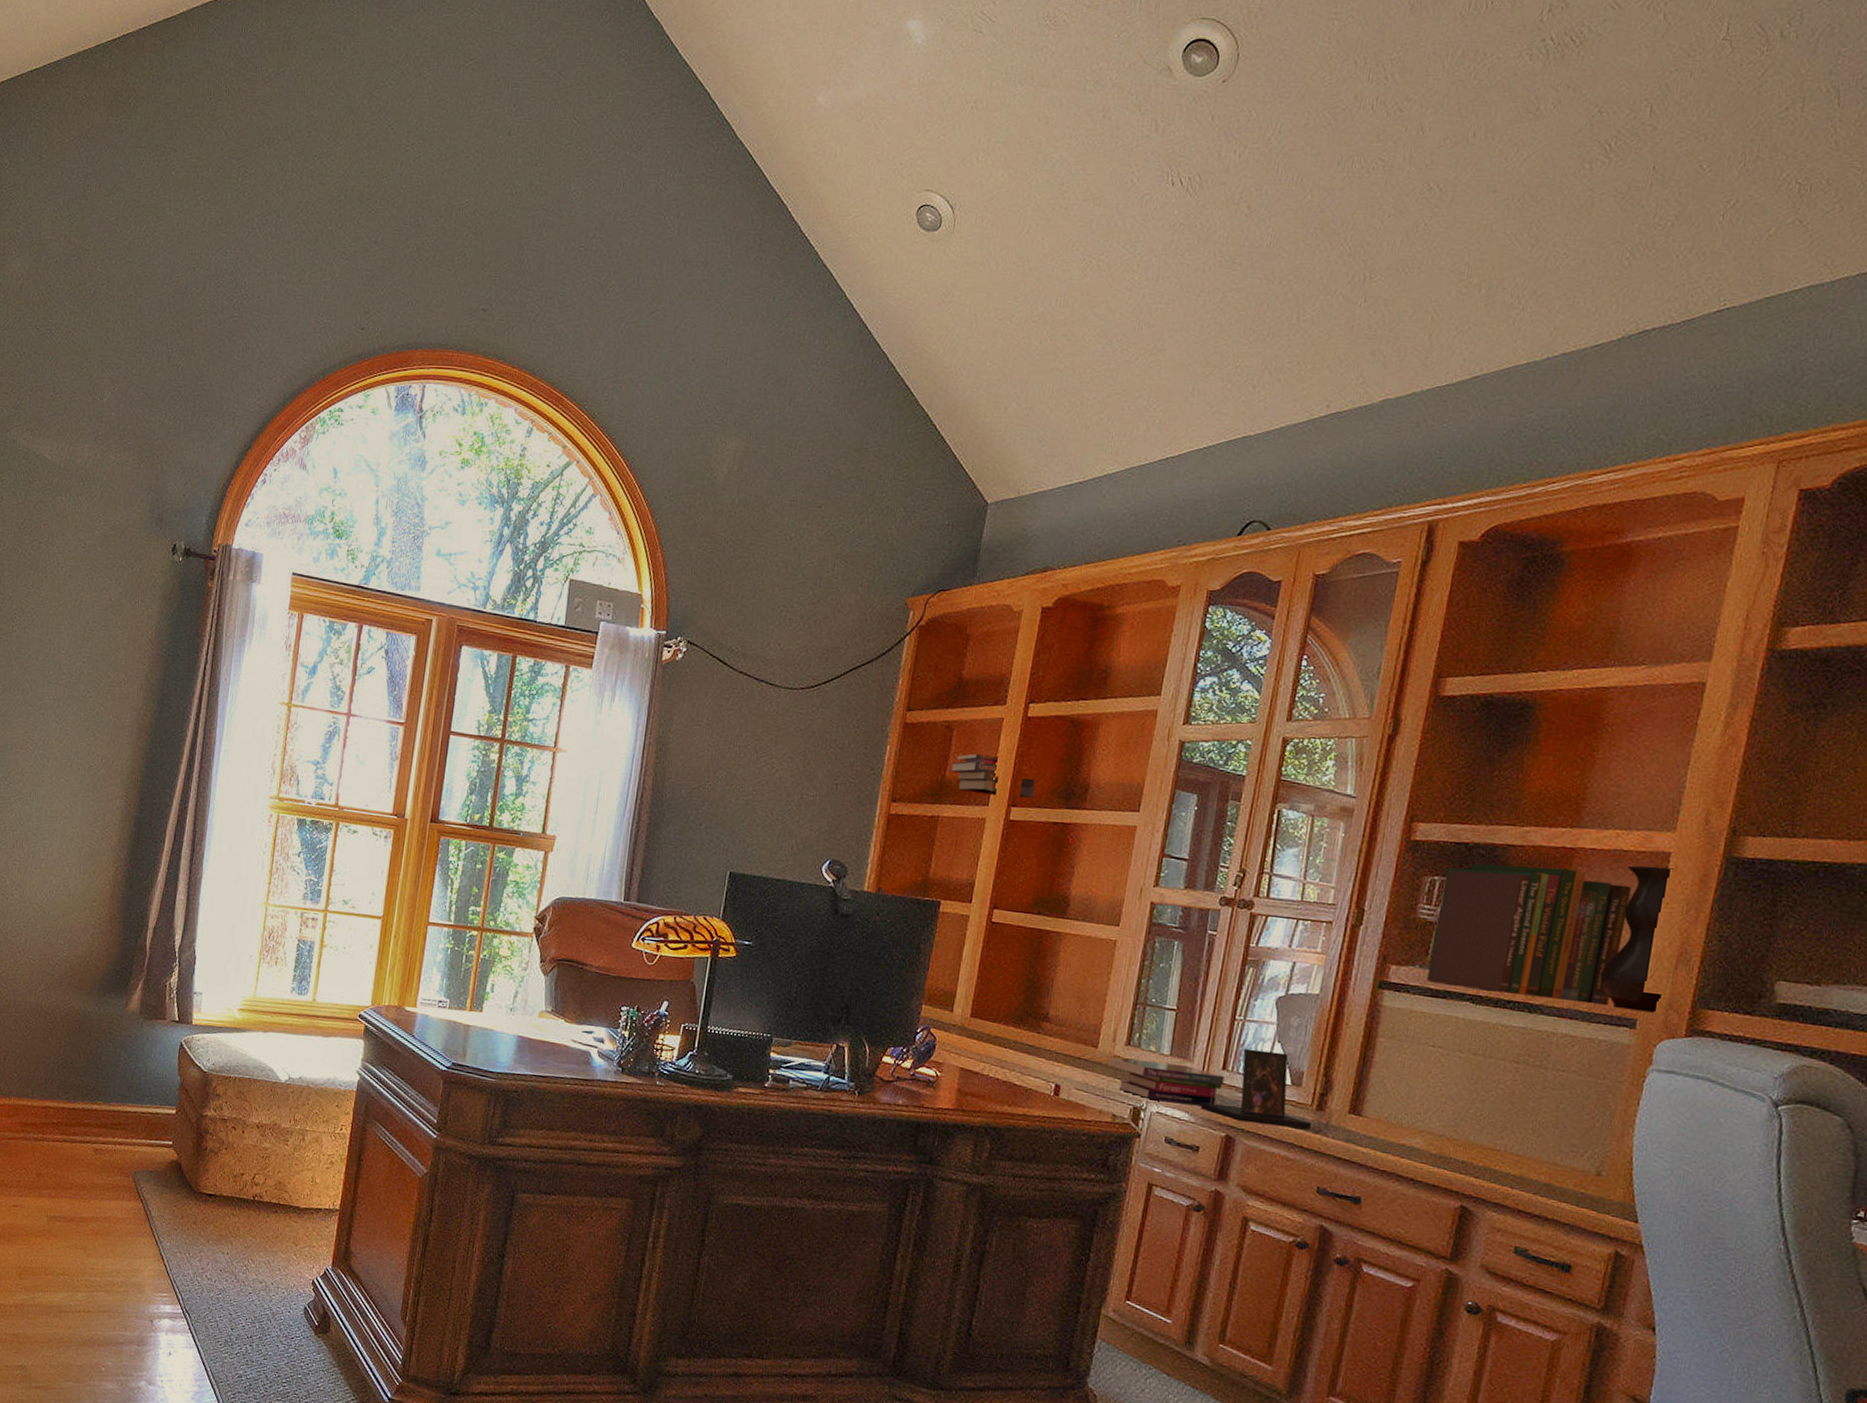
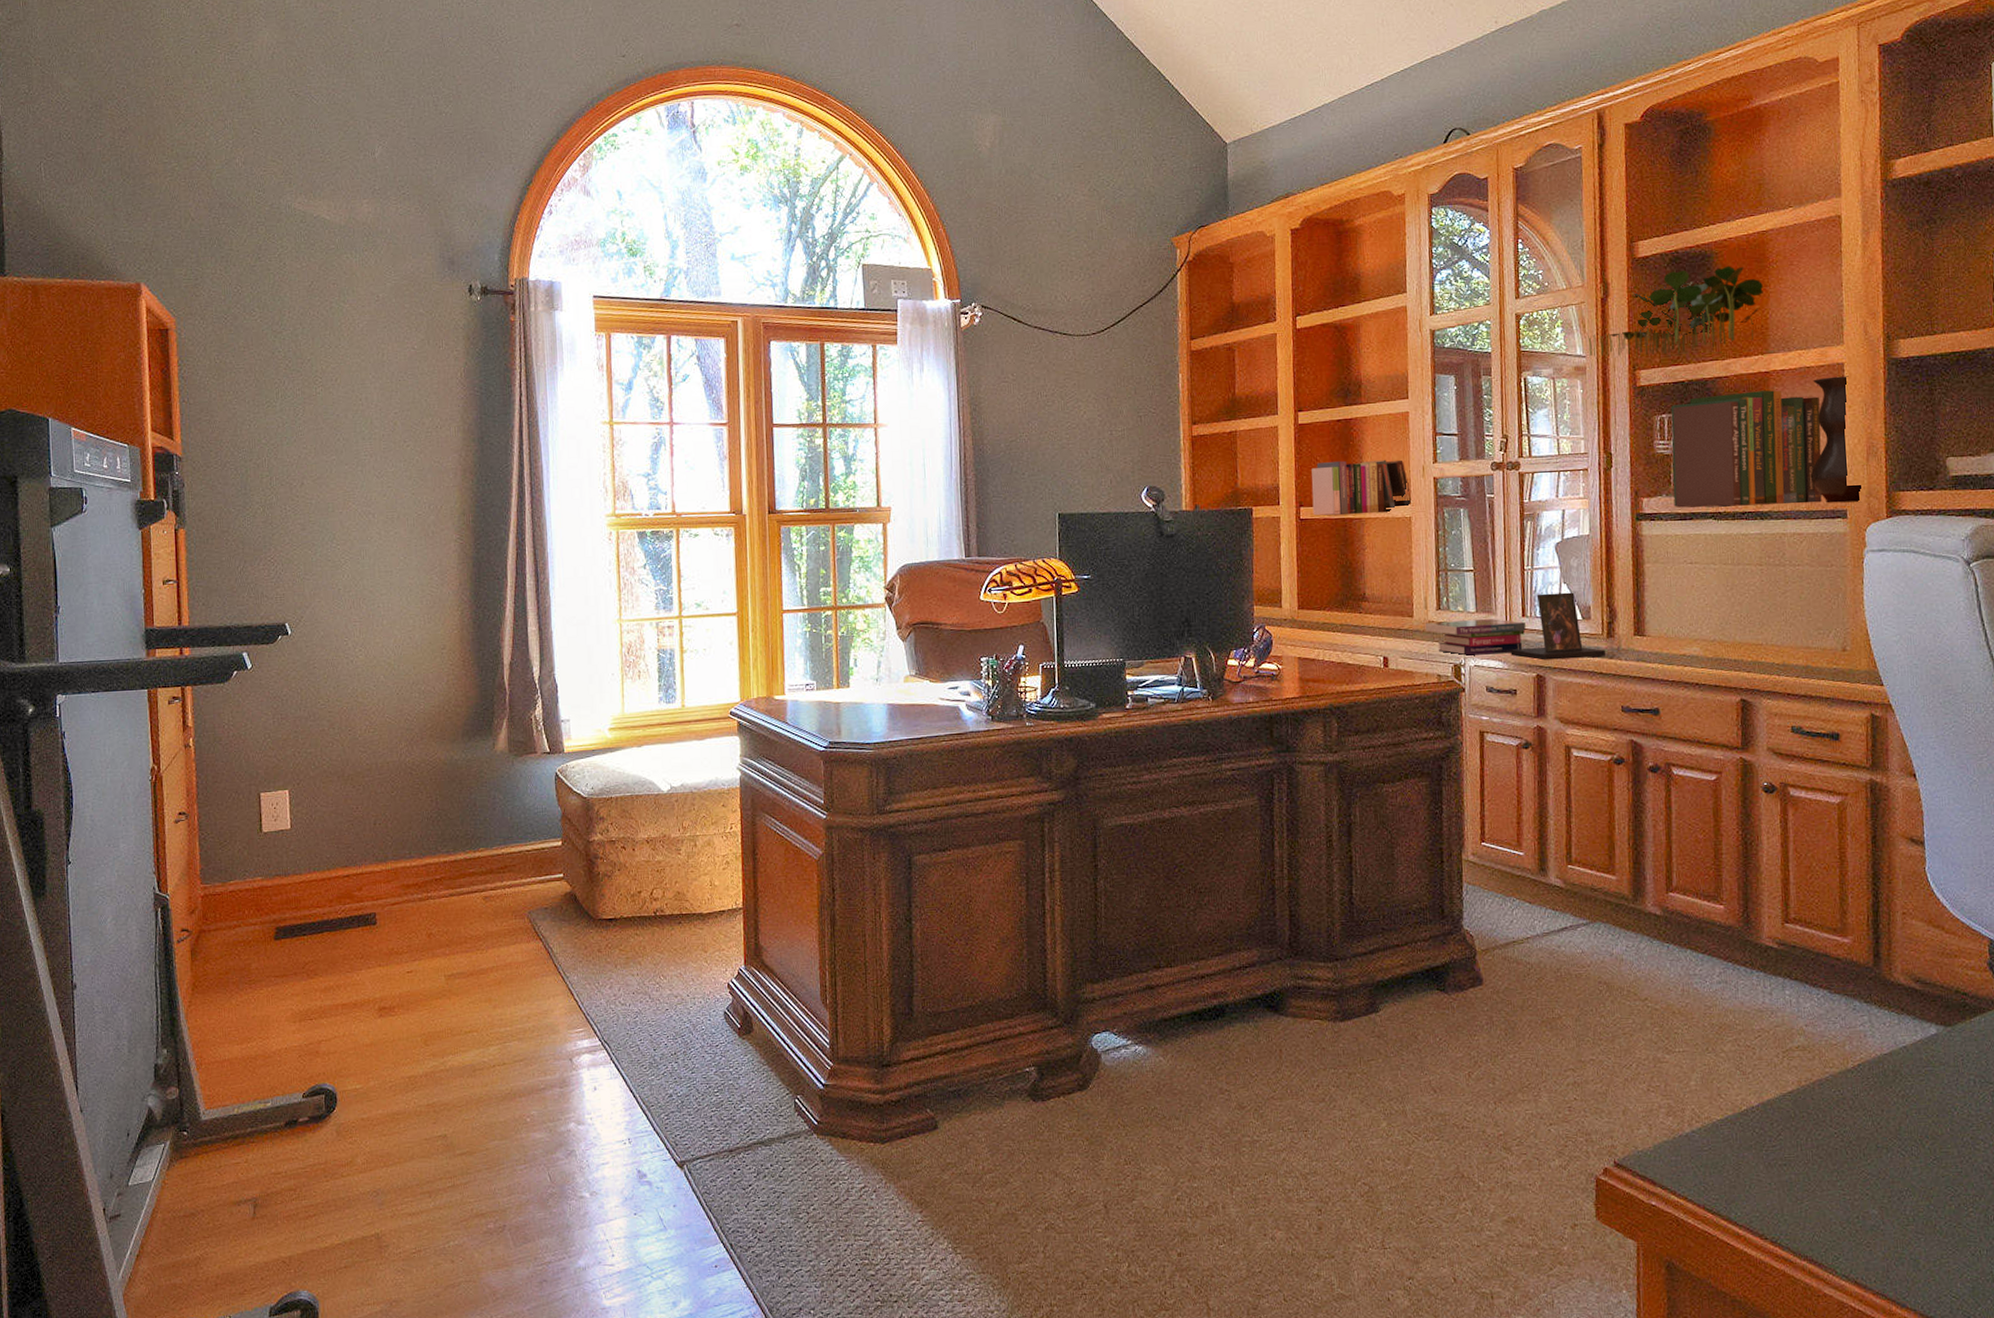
books: present [950,753,1036,799] -> none [1239,368,1316,405]
books: none [1007,865,1121,932] -> present [1311,459,1412,516]
plant: none [1360,717,1591,812] -> present [1588,265,1764,357]

